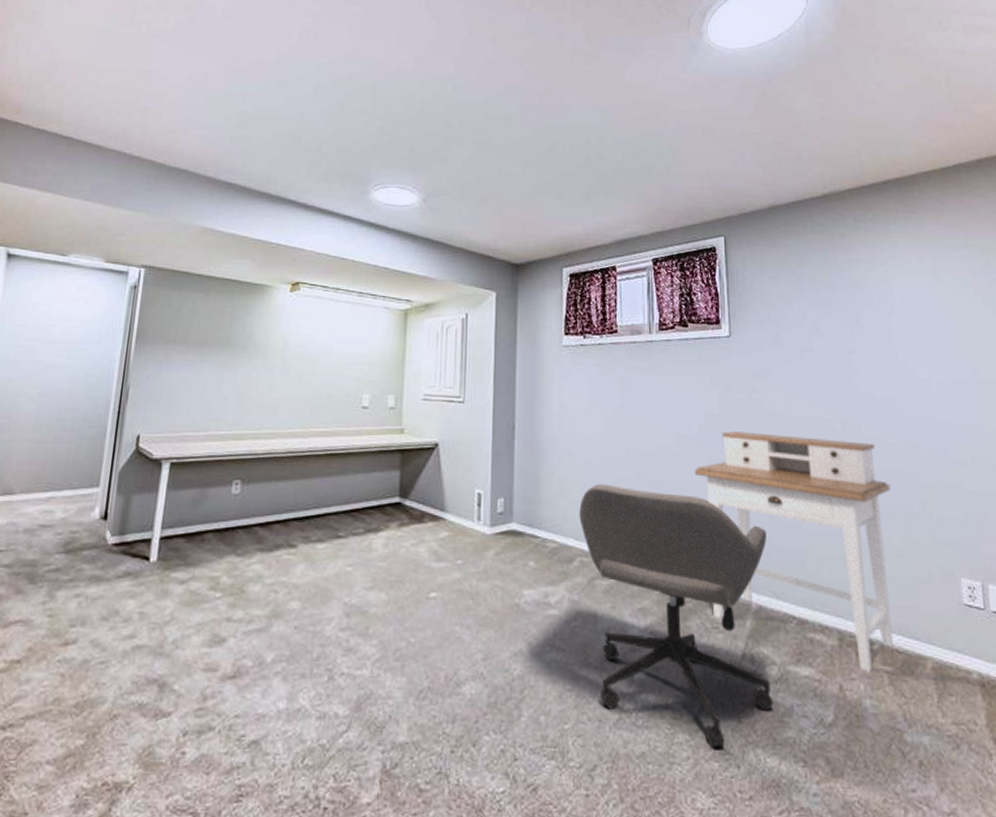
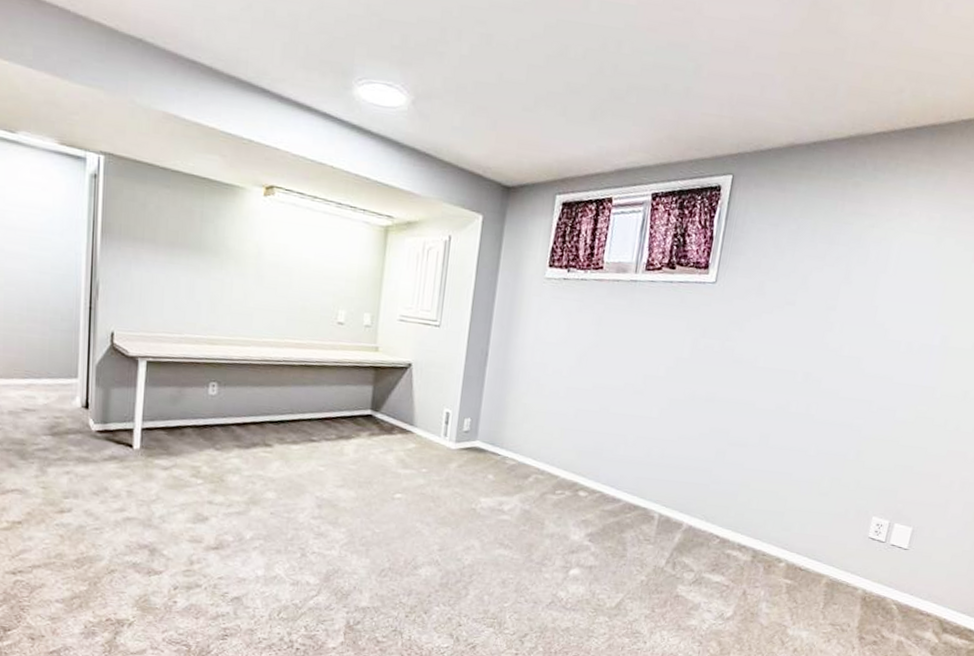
office chair: present [579,483,774,749] -> none [537,412,710,629]
desk: present [694,431,893,673] -> none [647,374,833,583]

